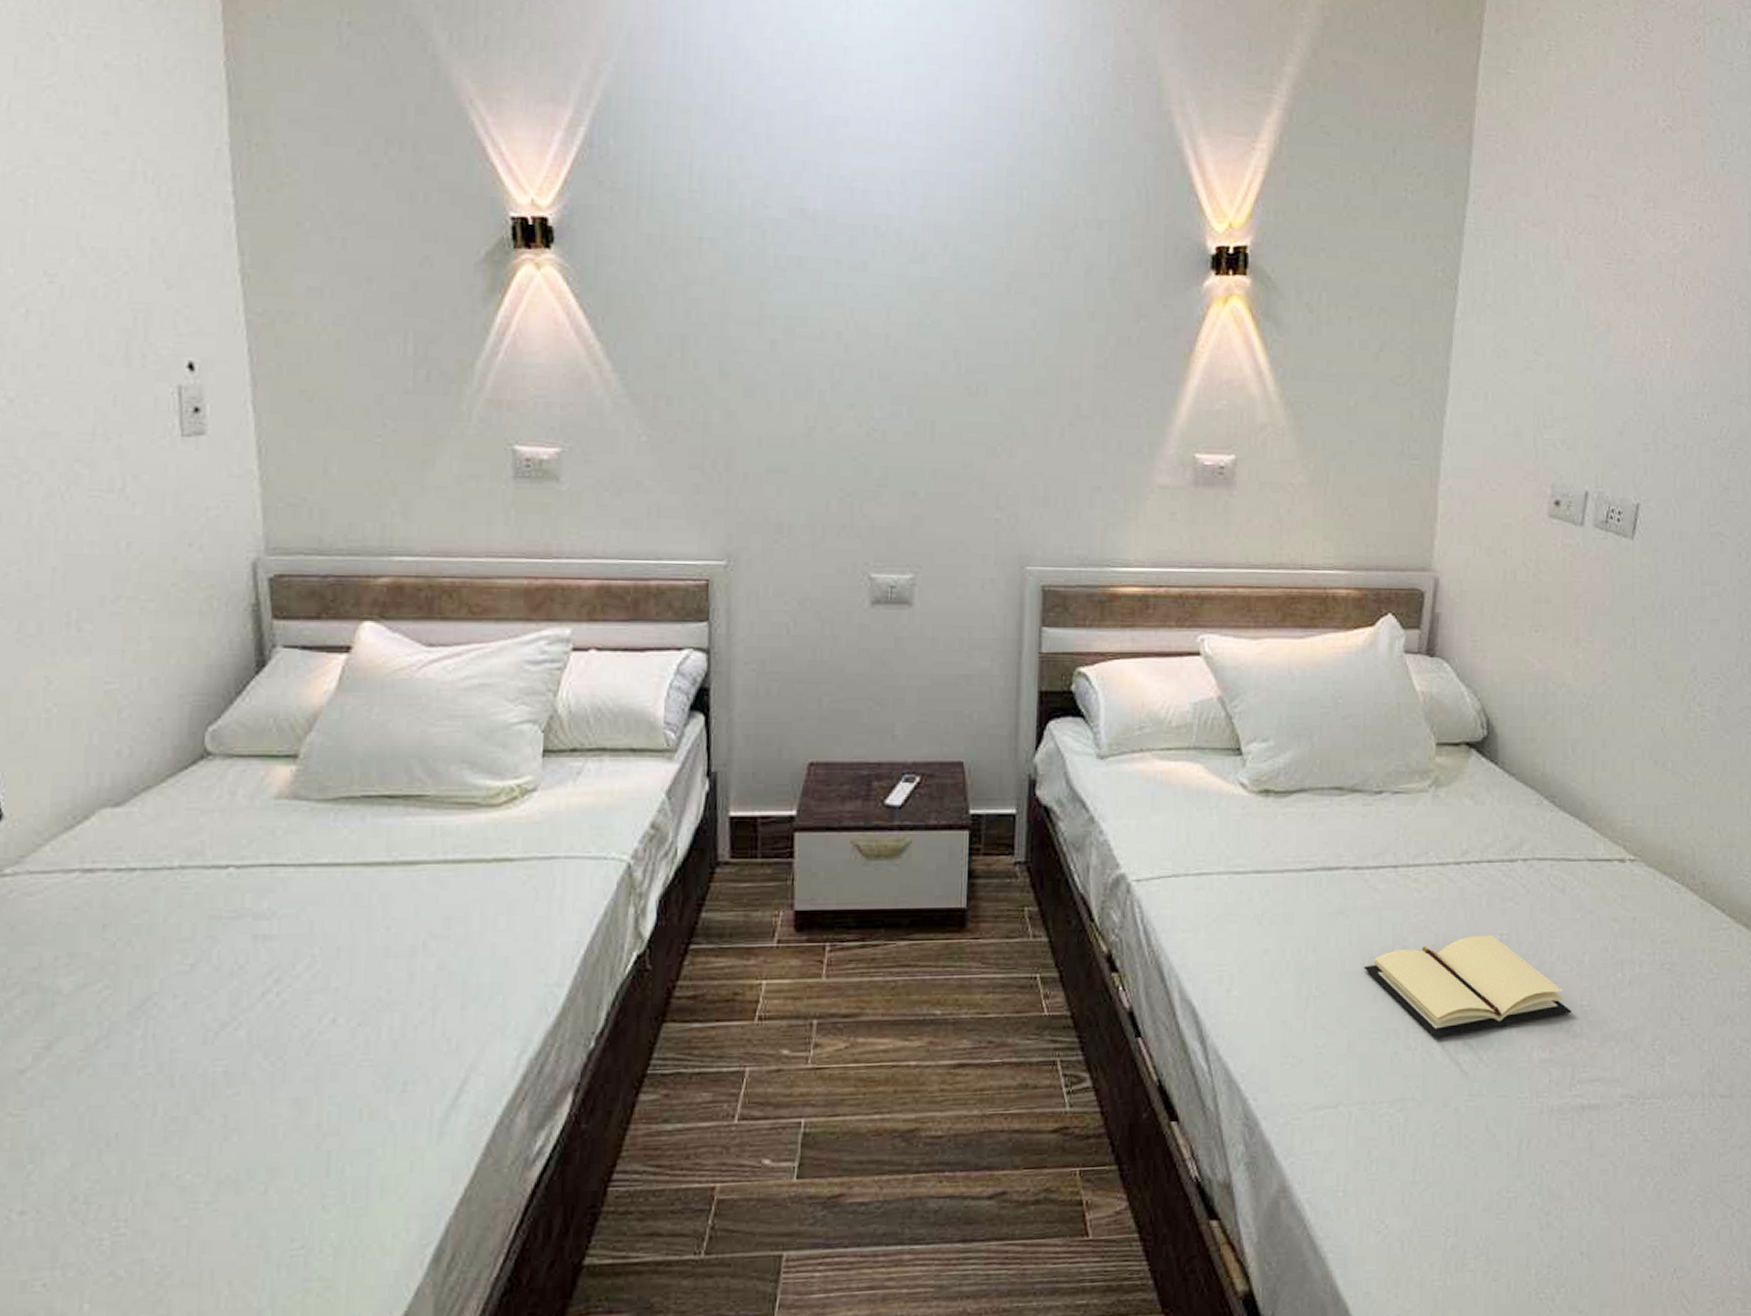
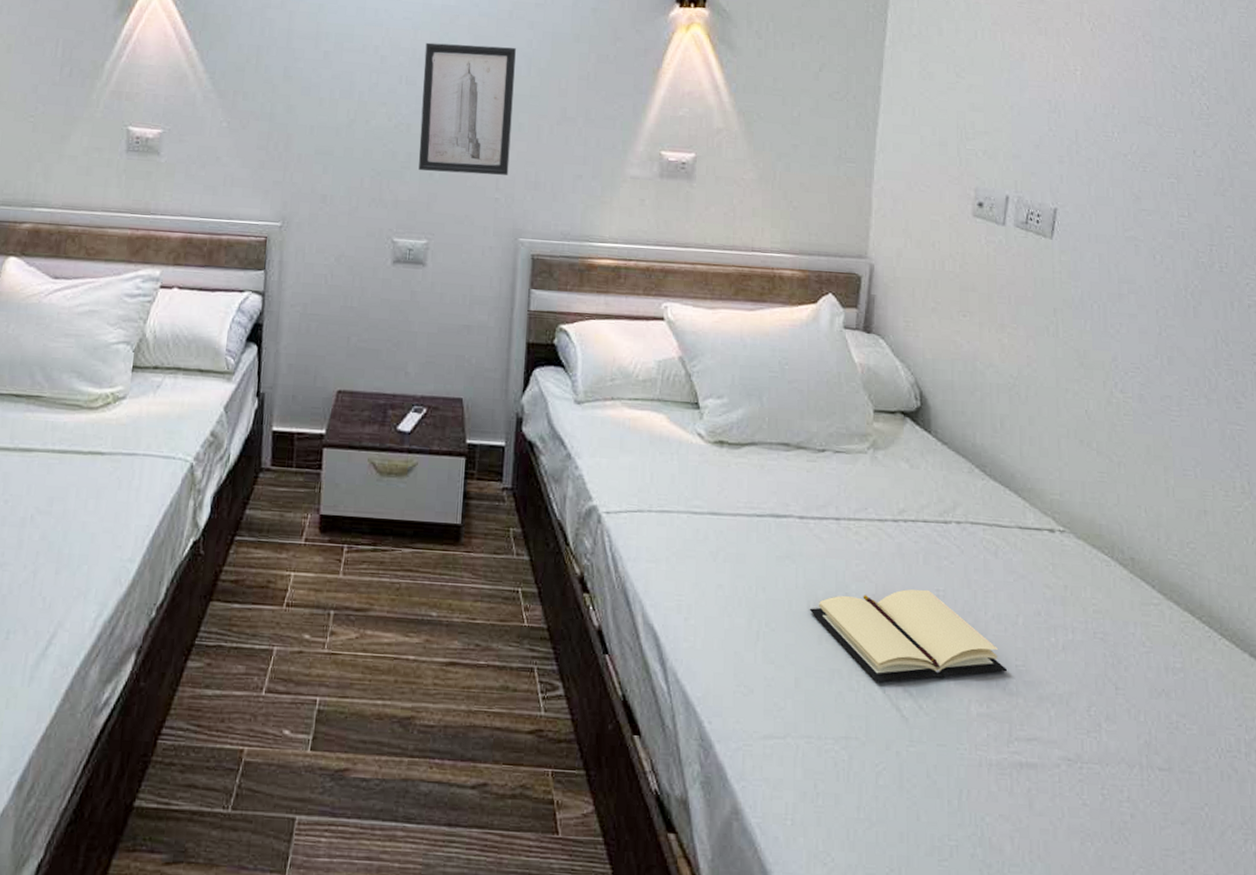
wall art: none [898,325,1016,491] -> present [418,42,516,175]

